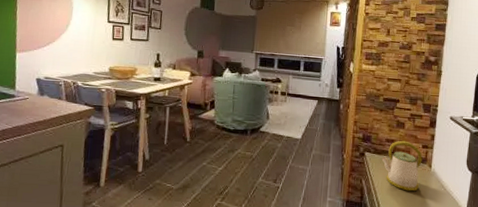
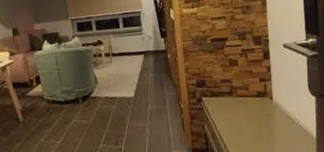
kettle: present [381,140,423,191] -> none [220,78,263,128]

